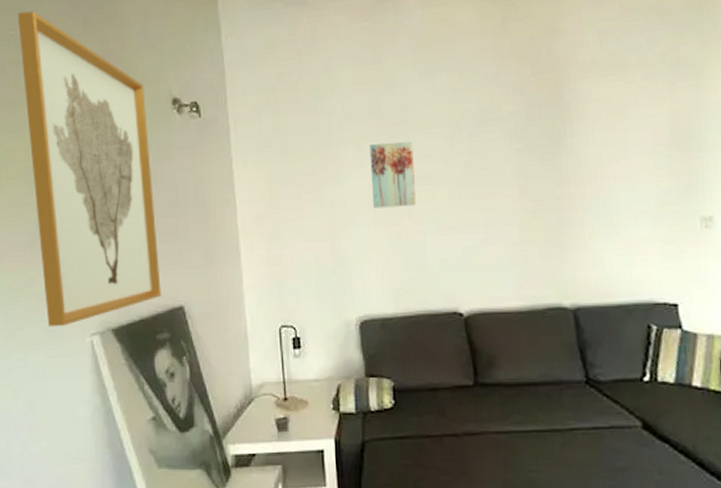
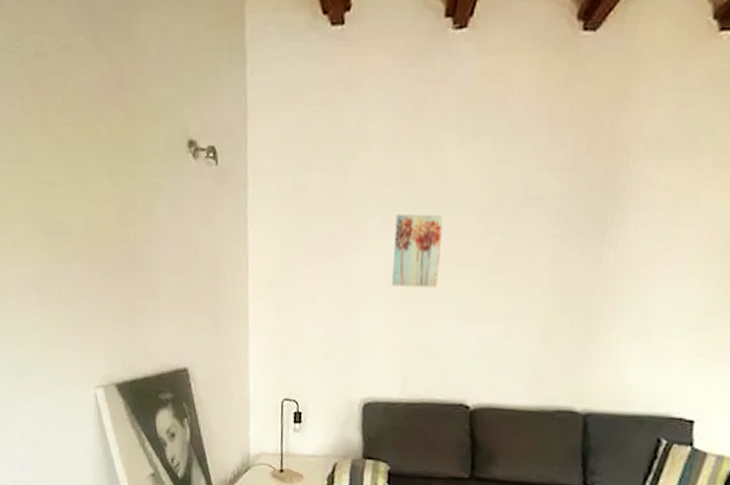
wall art: present [17,11,161,327] -> none [23,19,166,376]

